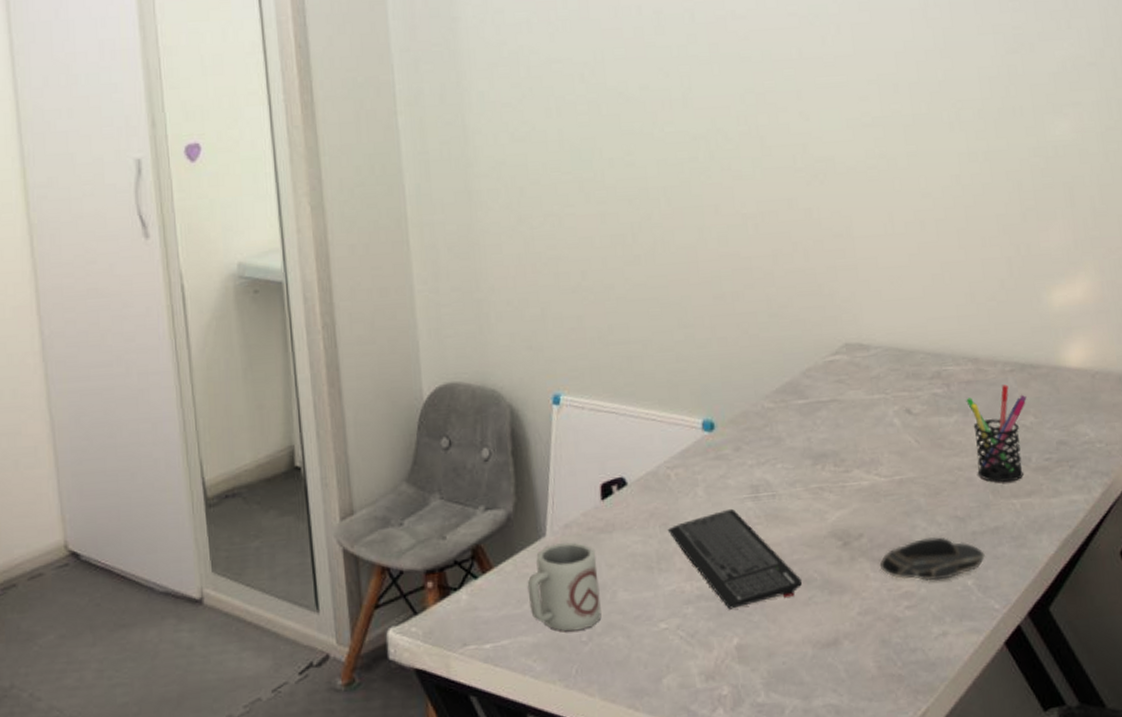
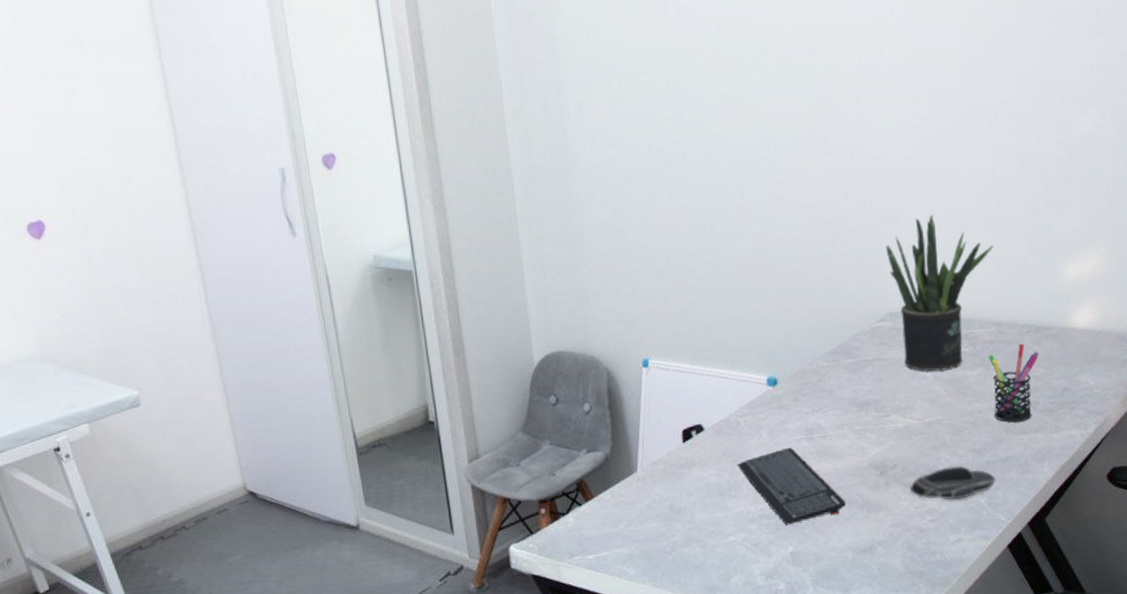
cup: present [527,542,602,632] -> none [622,476,683,545]
potted plant: none [837,228,965,417] -> present [885,215,994,371]

